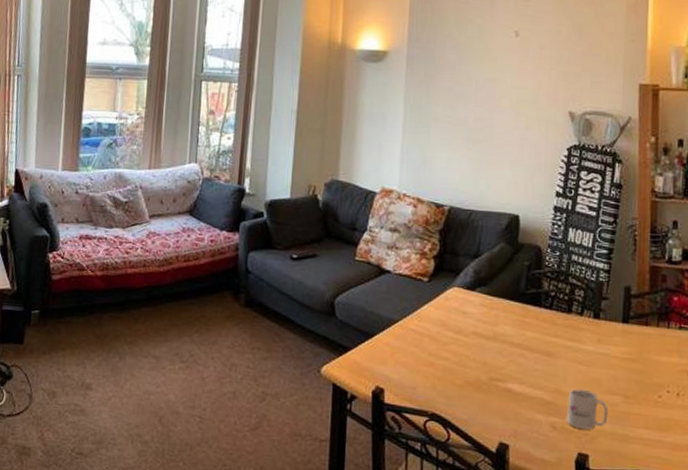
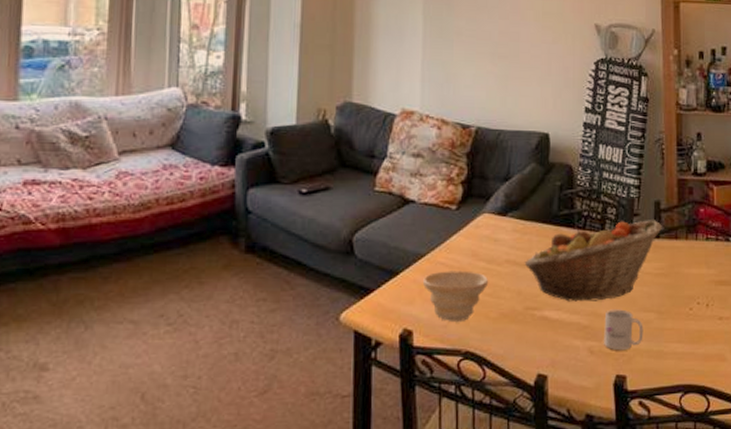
bowl: none [394,337,456,385] -> present [422,271,489,321]
fruit basket: none [490,304,632,379] -> present [524,220,662,302]

